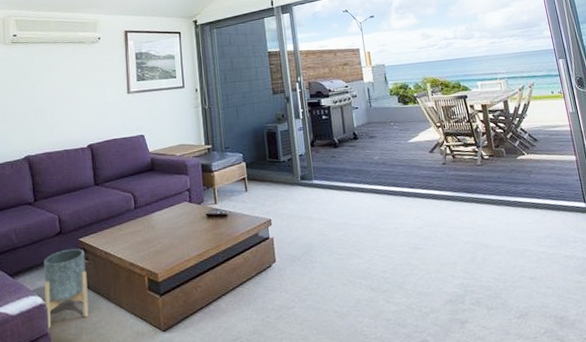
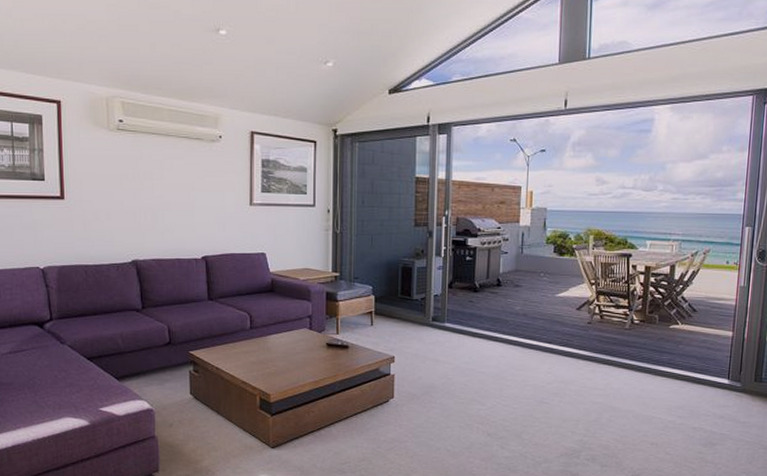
planter: present [43,248,89,328] -> none [151,361,197,432]

